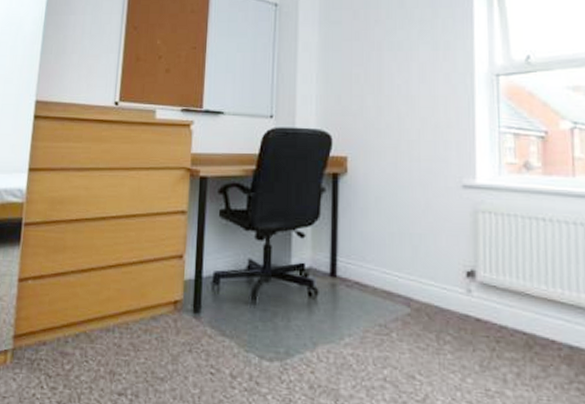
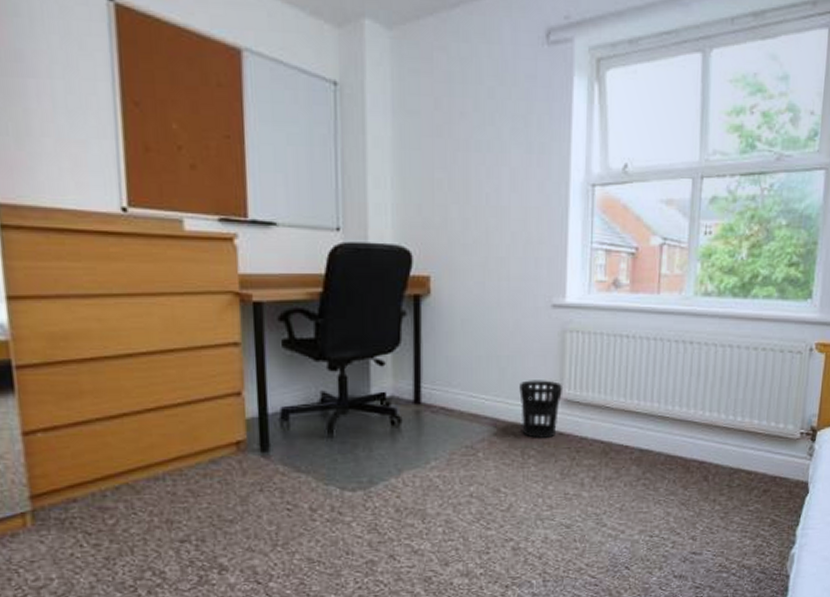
wastebasket: none [432,259,478,323] -> present [519,380,564,438]

